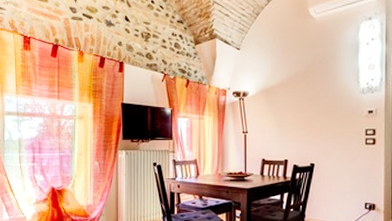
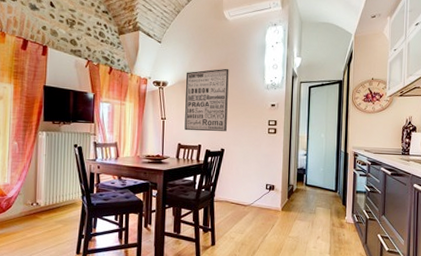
wall art: none [268,72,317,145] -> present [184,68,229,132]

